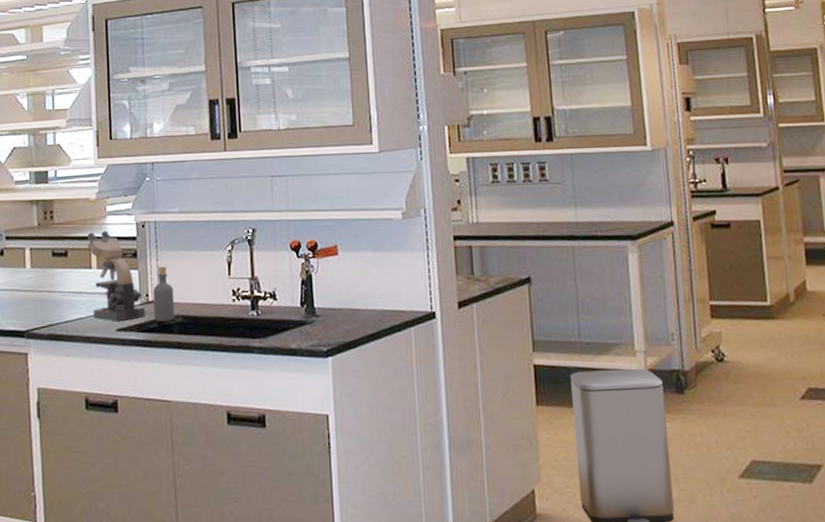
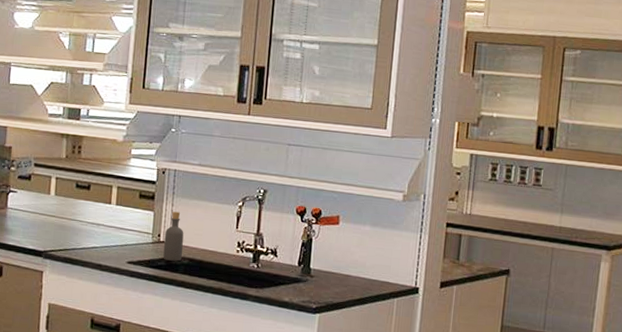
microscope: present [87,230,145,322] -> none [107,171,156,256]

